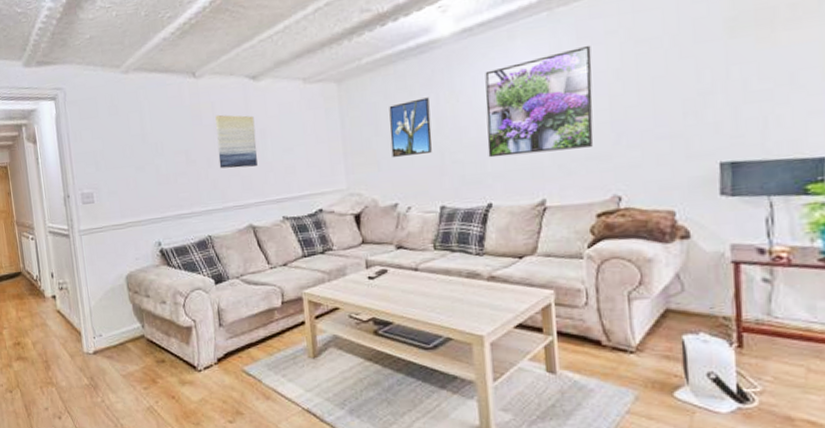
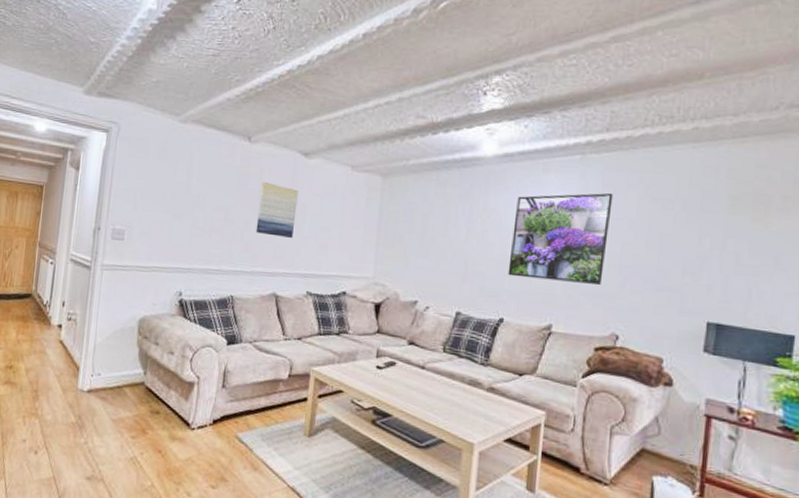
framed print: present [389,97,432,157] -> none [420,207,464,260]

